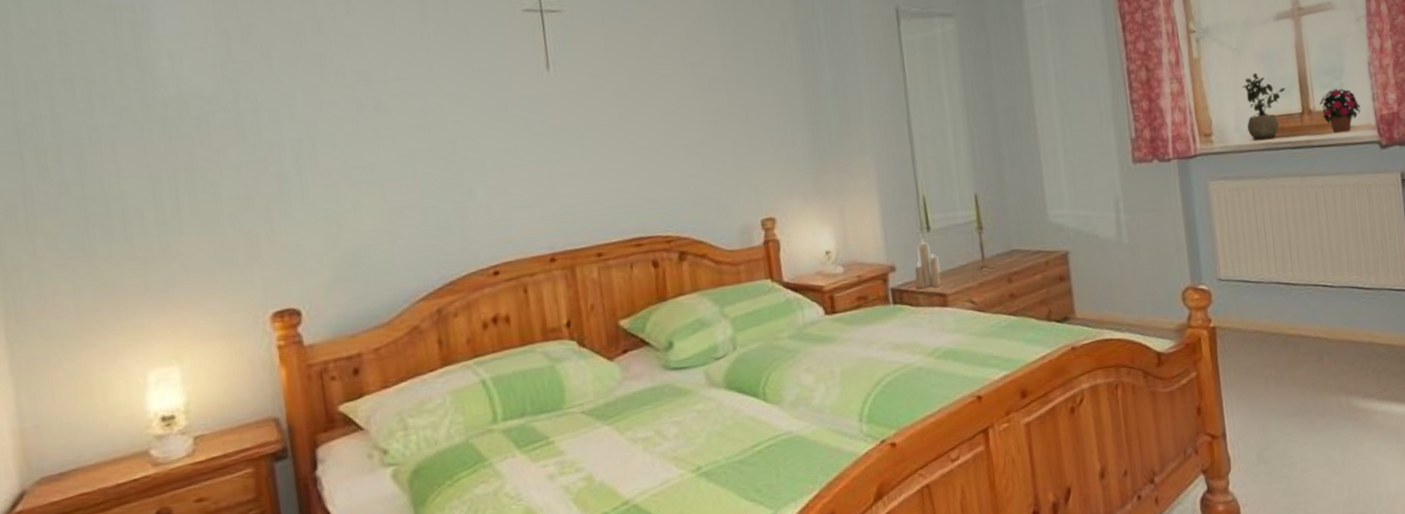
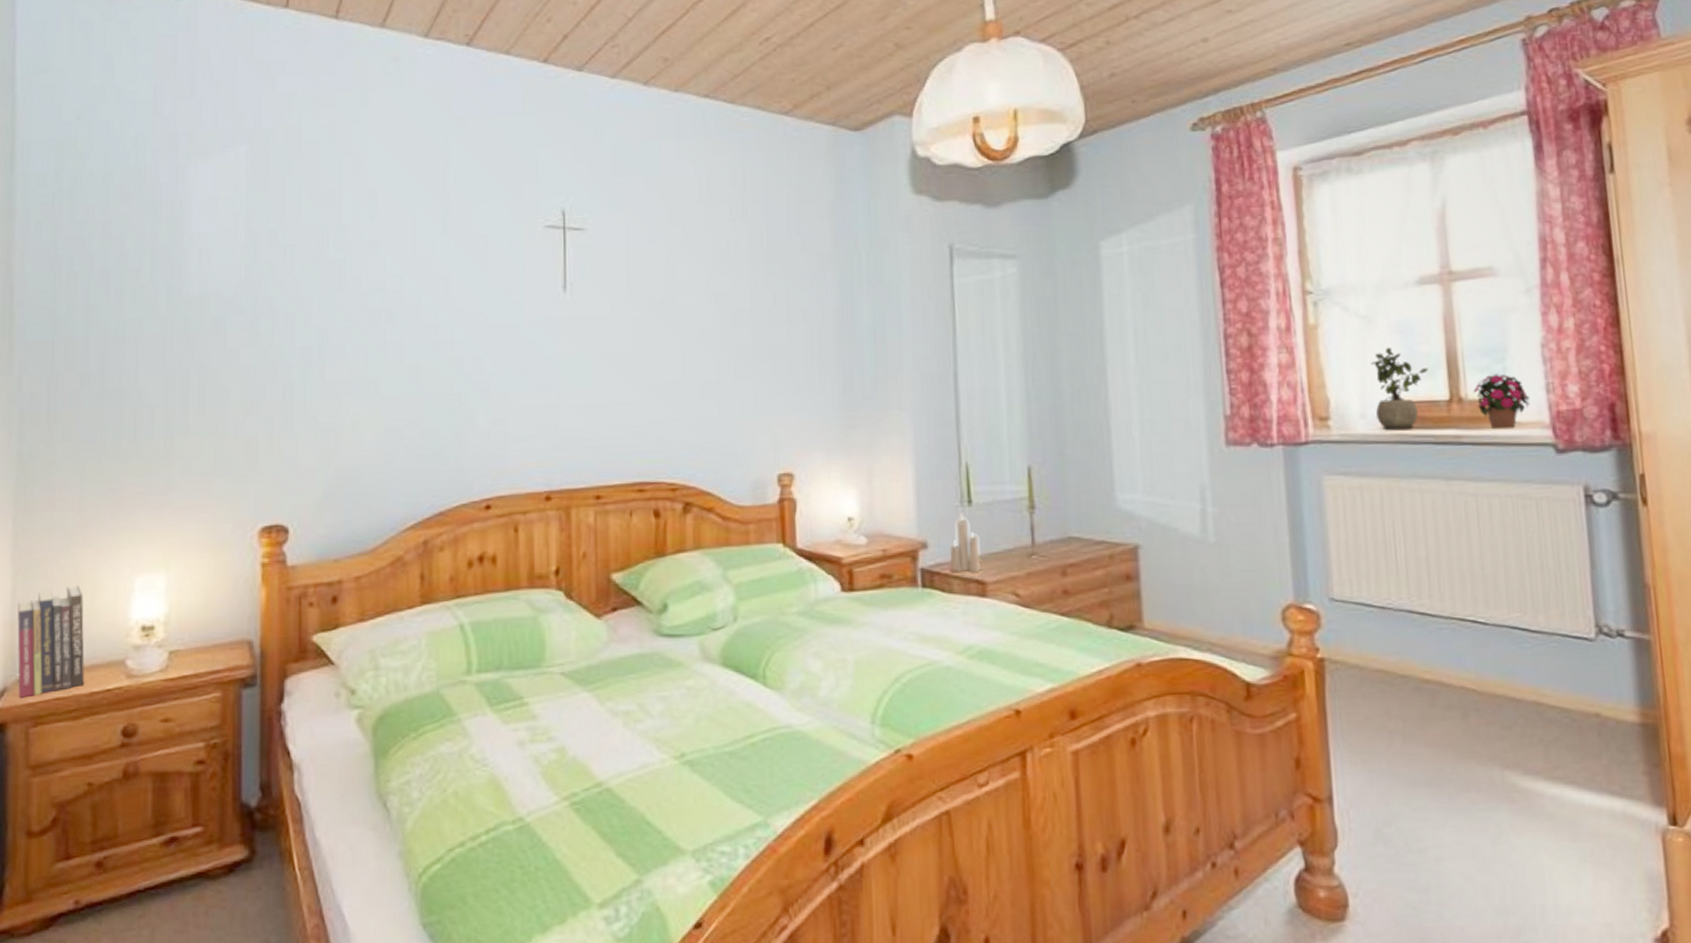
books: none [23,386,109,499] -> present [17,585,85,698]

